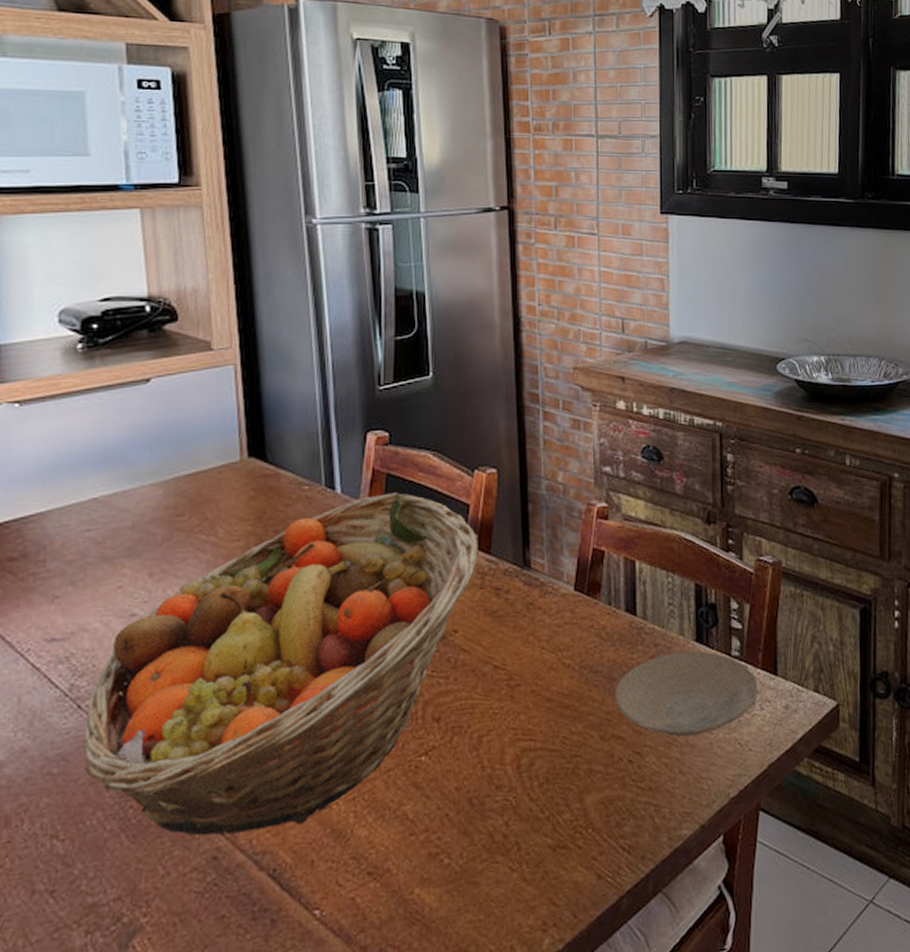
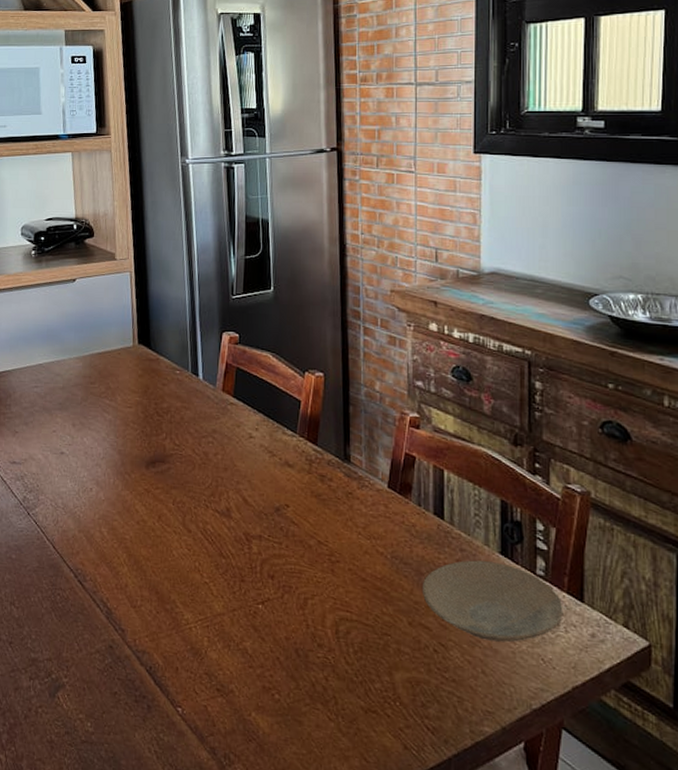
fruit basket: present [82,492,478,836] -> none [30,383,308,637]

